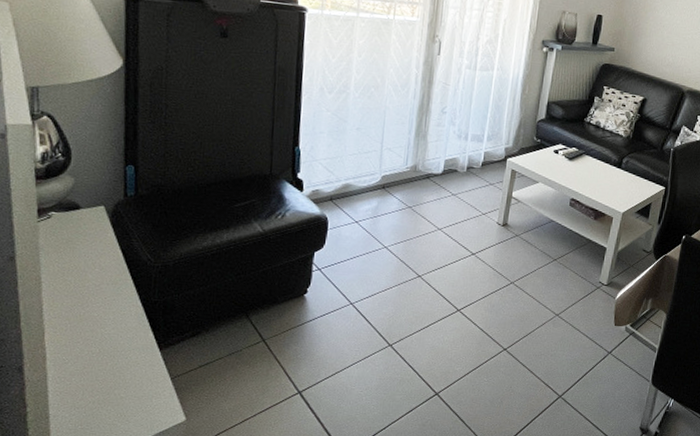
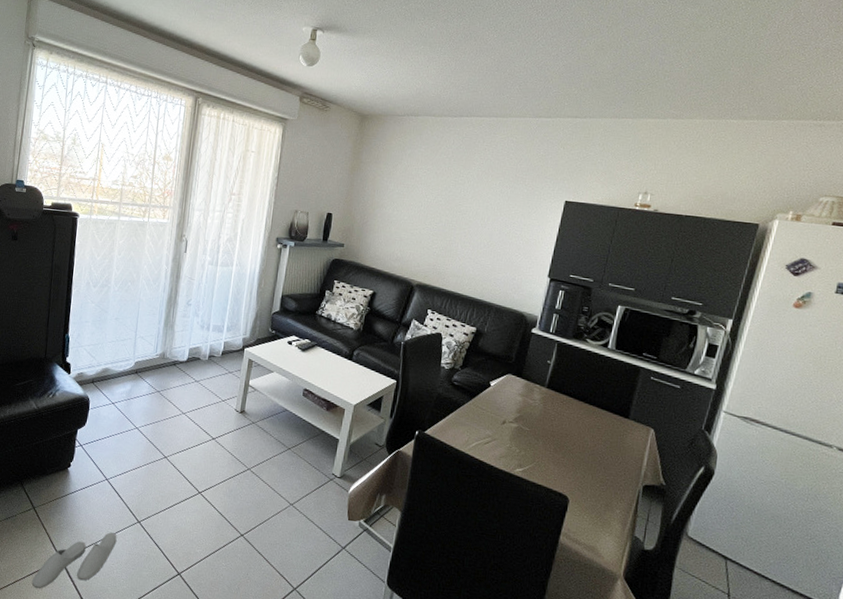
slippers: none [264,359,365,426] -> present [31,532,117,589]

